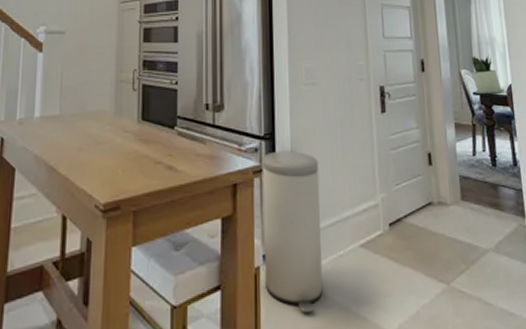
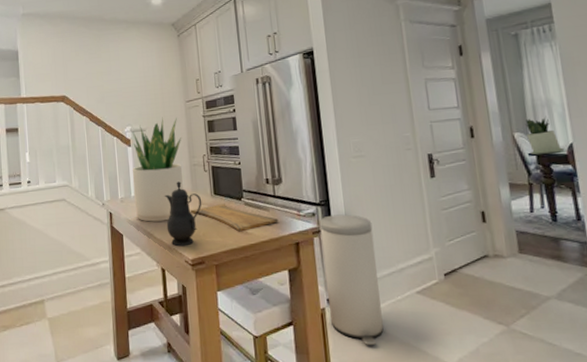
planter: none [37,18,110,153] -> present [132,117,183,222]
coffeepot: none [76,101,126,185] -> present [164,181,202,246]
cutting board: none [110,132,215,169] -> present [191,204,278,232]

